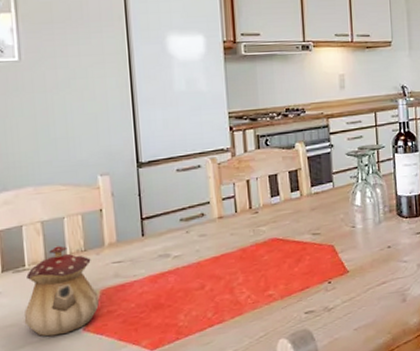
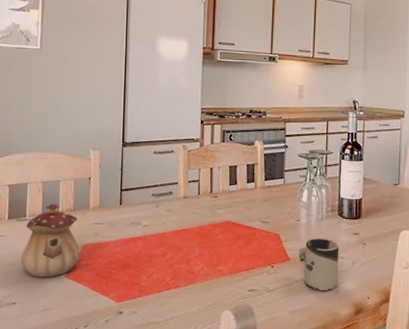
cup: none [357,243,404,302] -> present [298,238,339,292]

